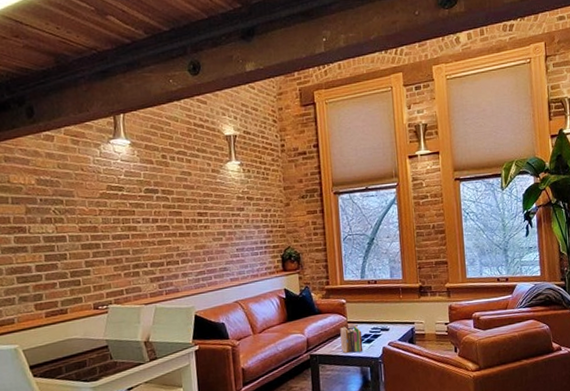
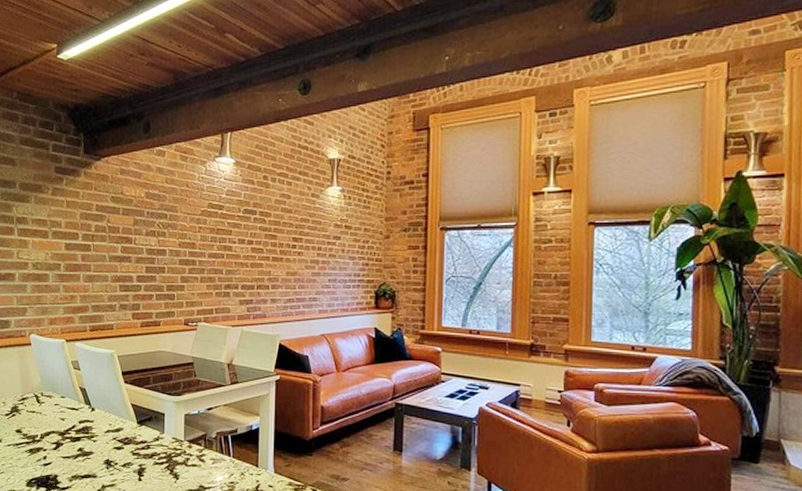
books: present [340,325,363,353] -> none [430,377,457,409]

